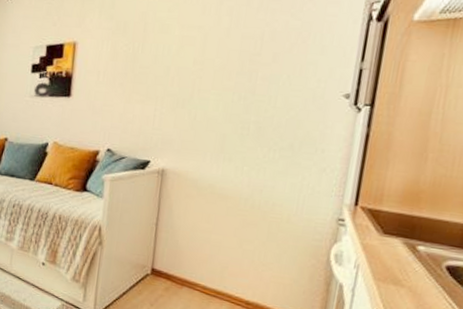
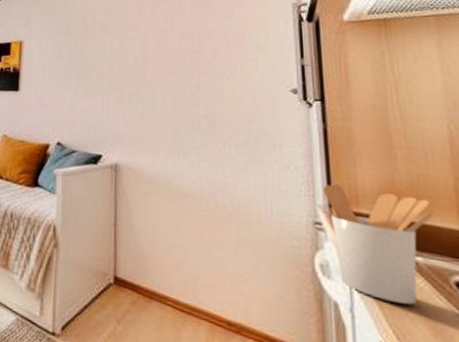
utensil holder: none [350,185,447,285] -> present [323,184,434,305]

